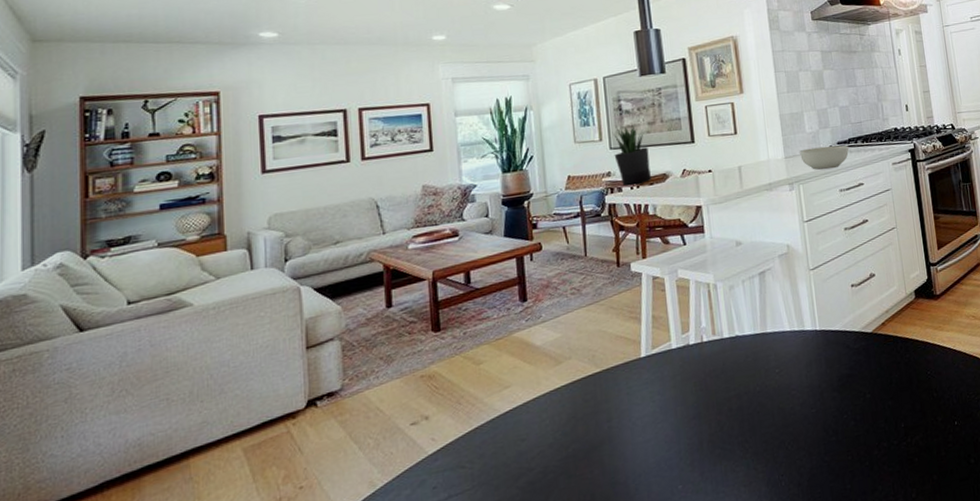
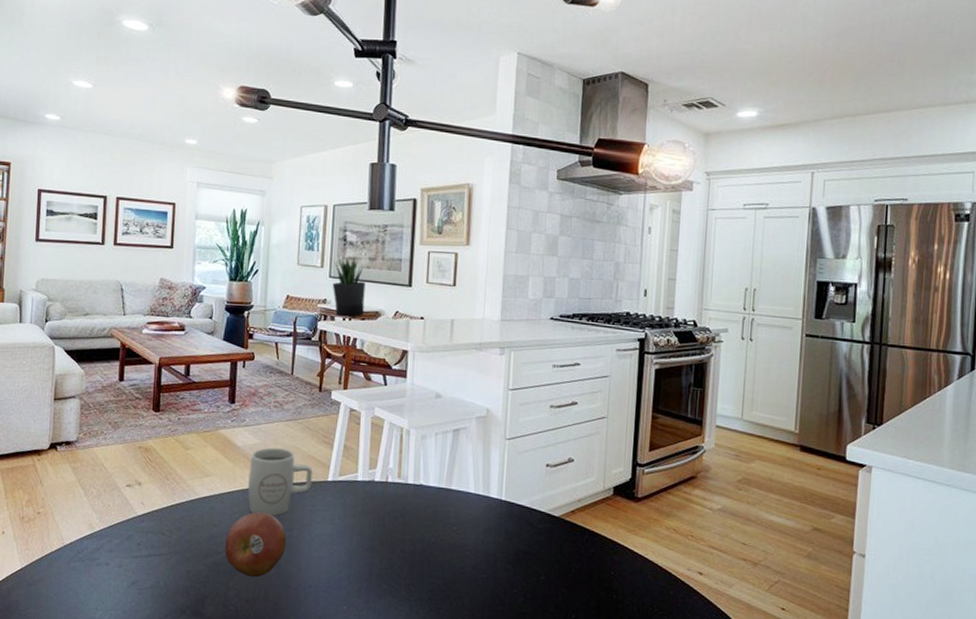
fruit: none [538,409,607,487] -> present [225,511,287,578]
mug: none [553,335,625,415] -> present [247,447,313,516]
bowl: present [799,145,849,171] -> none [516,315,572,342]

